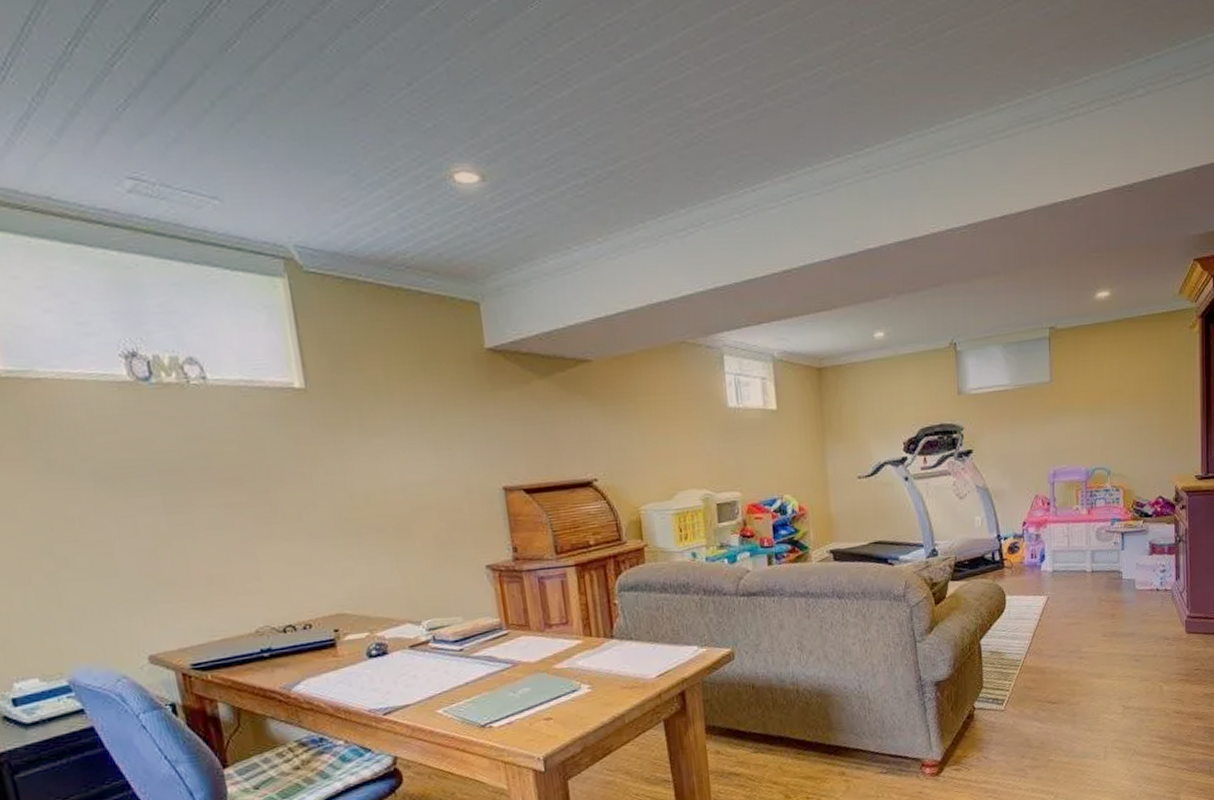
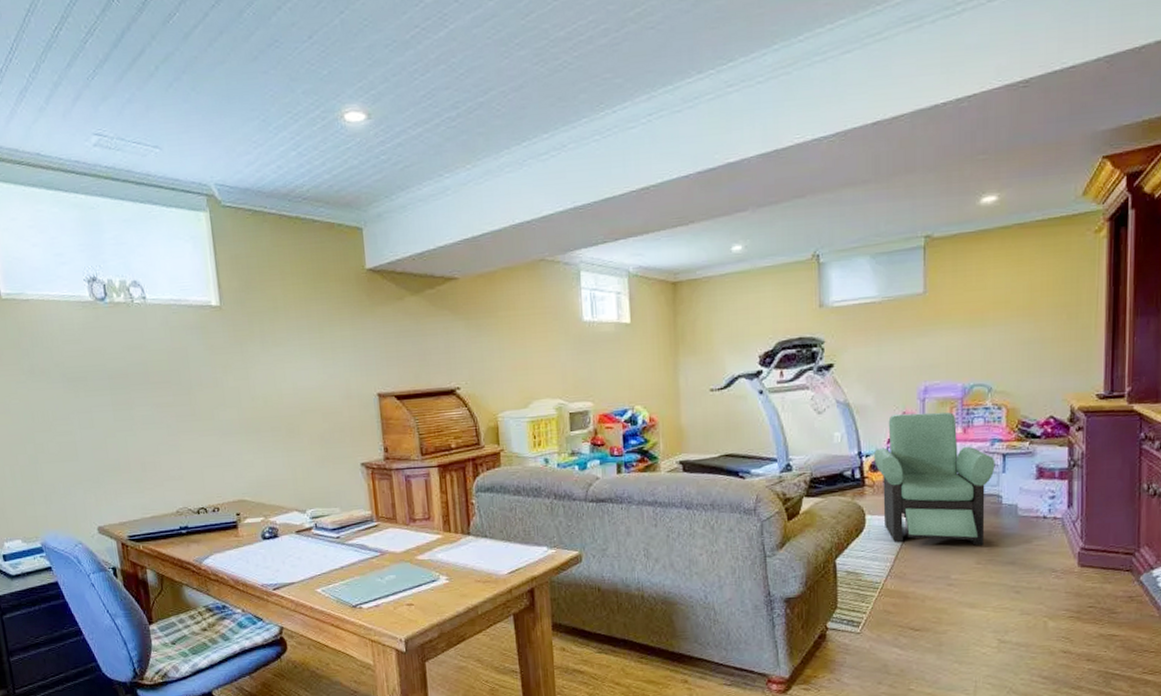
armchair: none [1011,495,1116,621] -> present [874,412,995,546]

